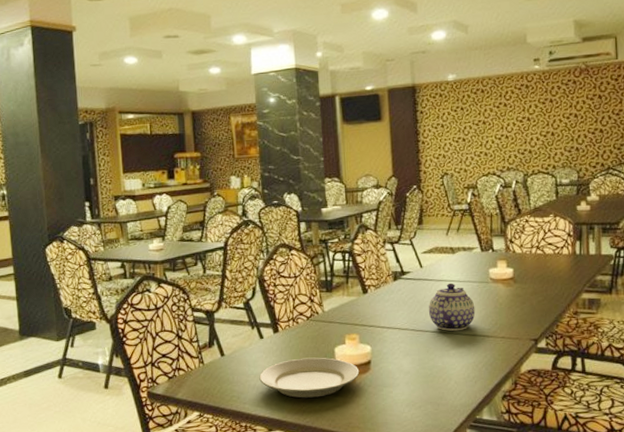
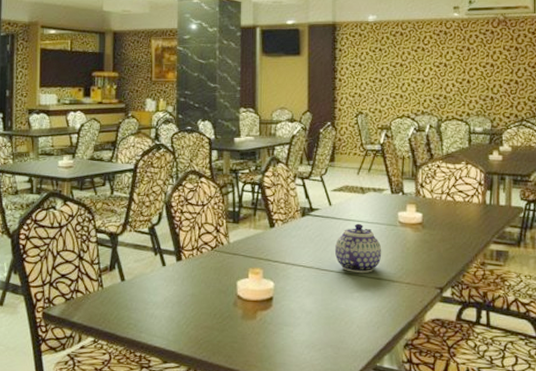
plate: present [259,357,360,398] -> none [158,289,261,332]

